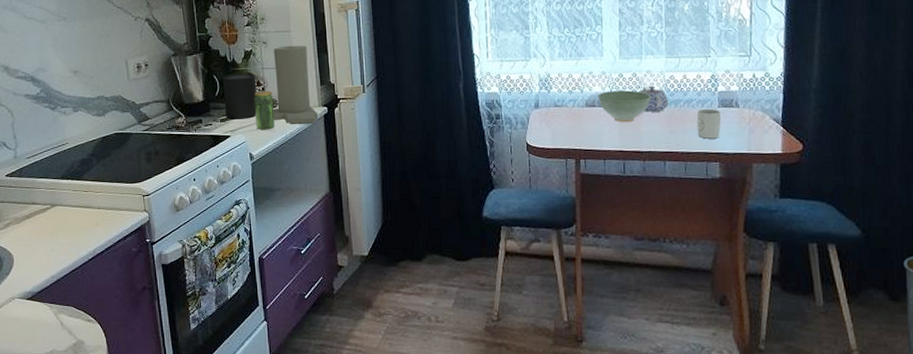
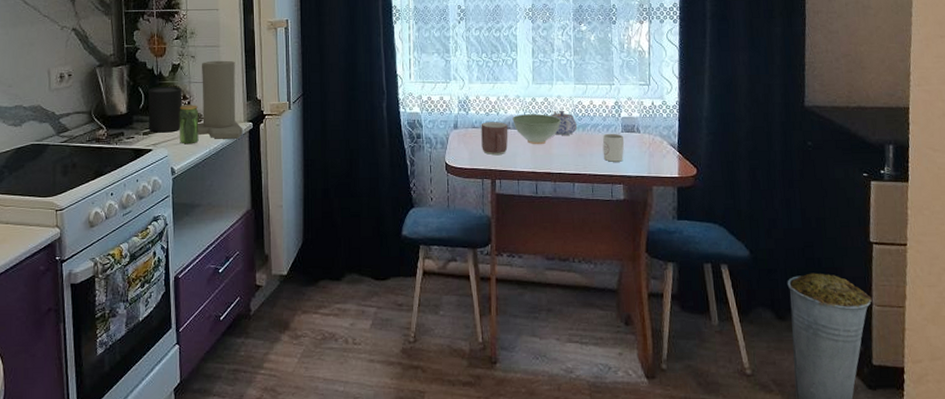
mug: none [563,100,594,134] -> present [481,122,509,155]

